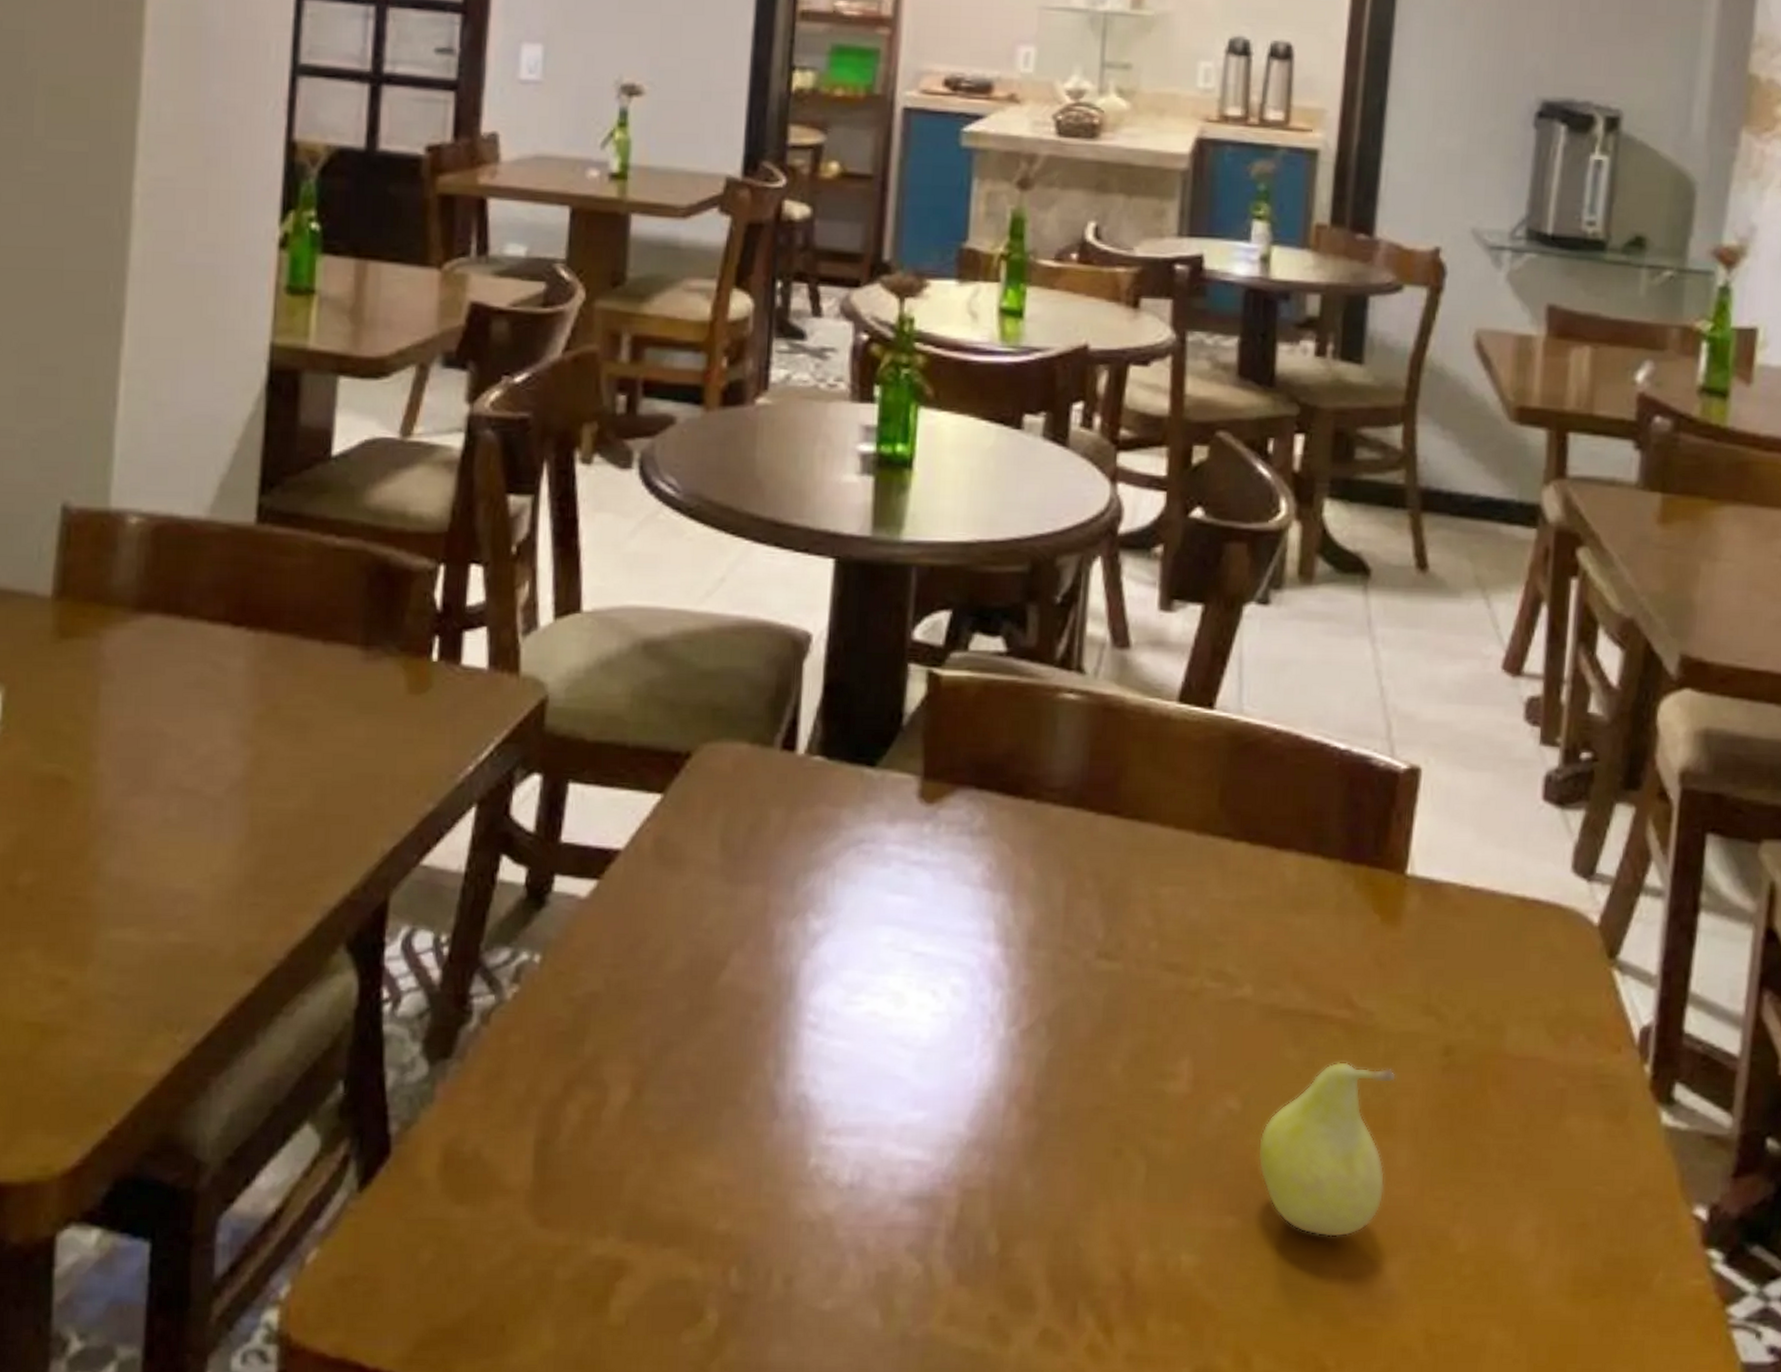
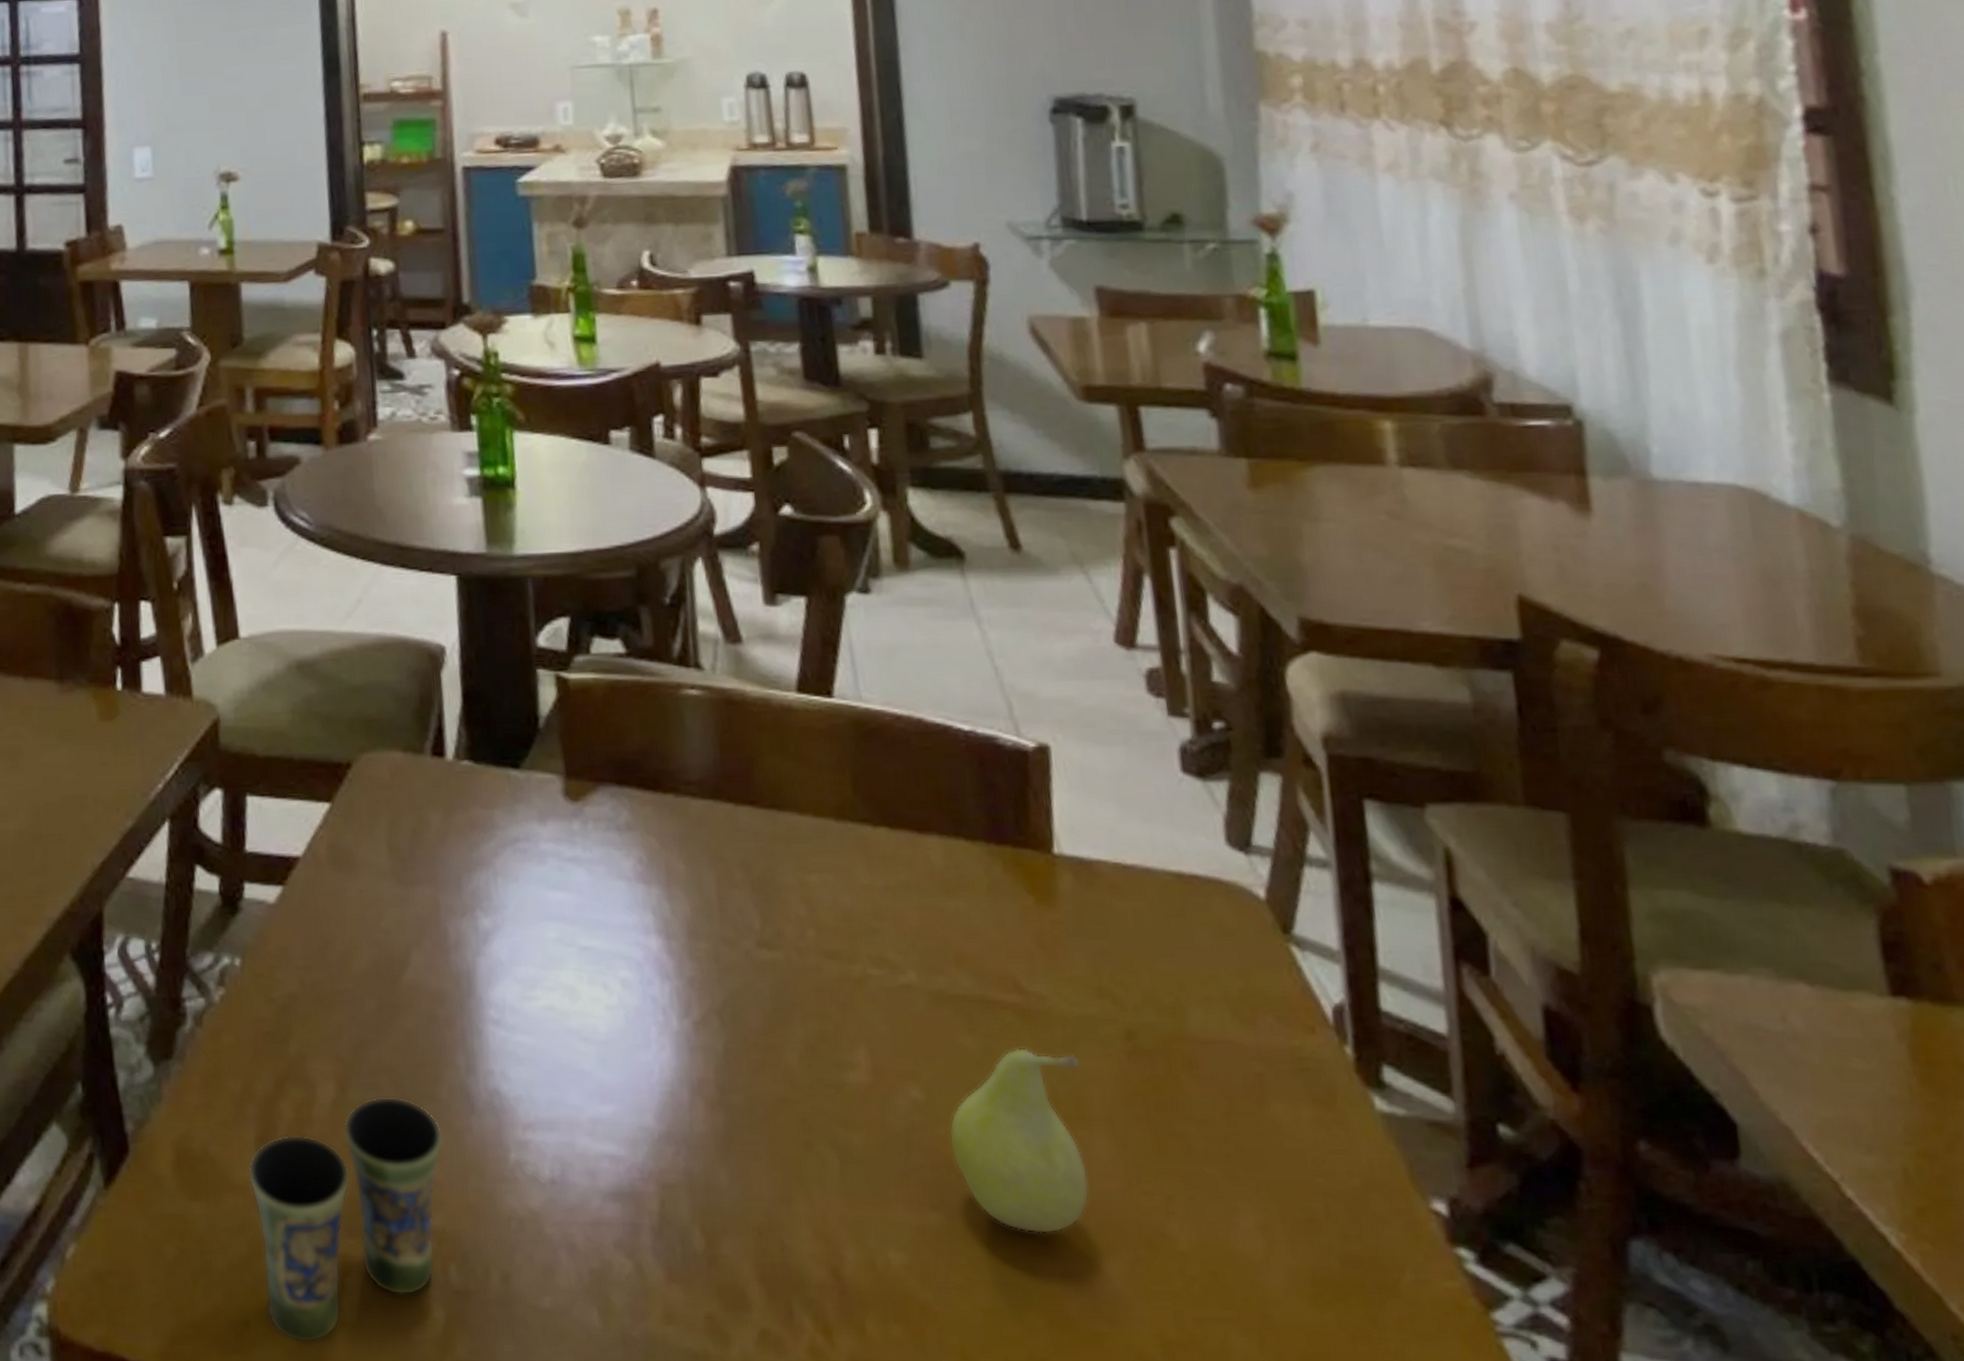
cup: none [522,1100,741,1347] -> present [247,1097,444,1344]

